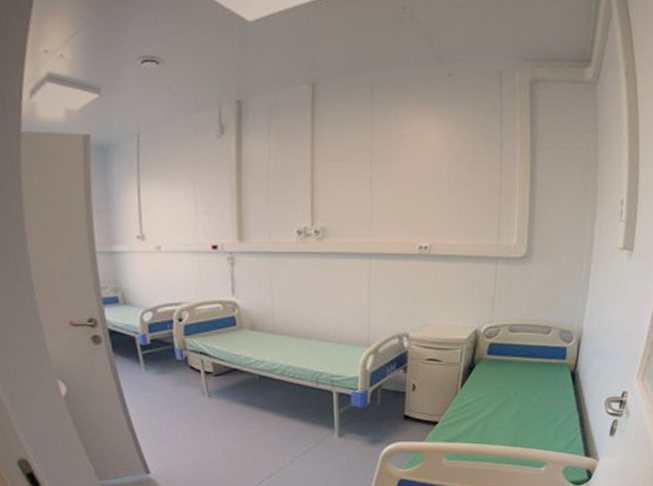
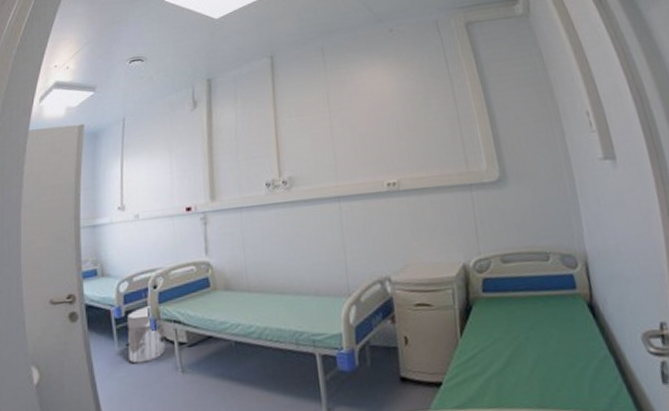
waste bin: none [151,336,194,386] -> present [125,305,168,364]

